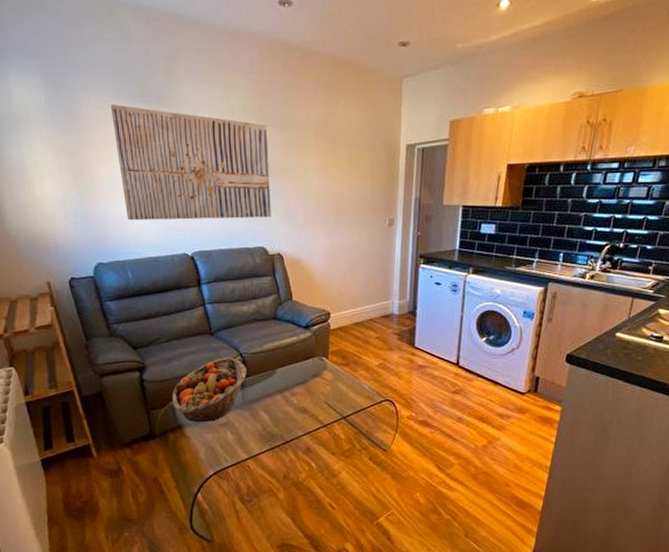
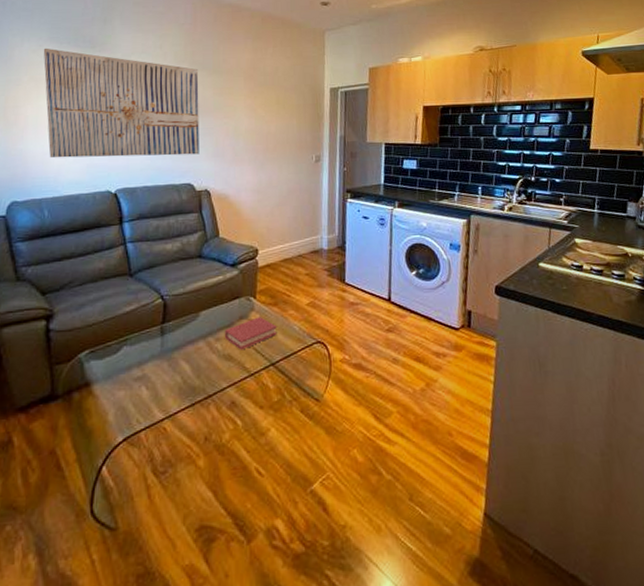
fruit basket: present [172,357,247,422] -> none [81,300,167,377]
book: none [300,375,348,404] -> present [225,317,277,350]

